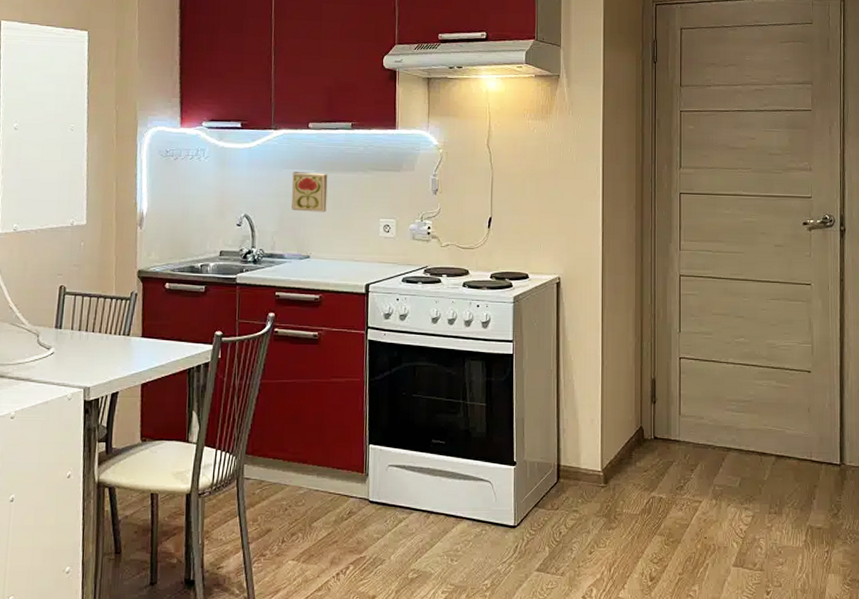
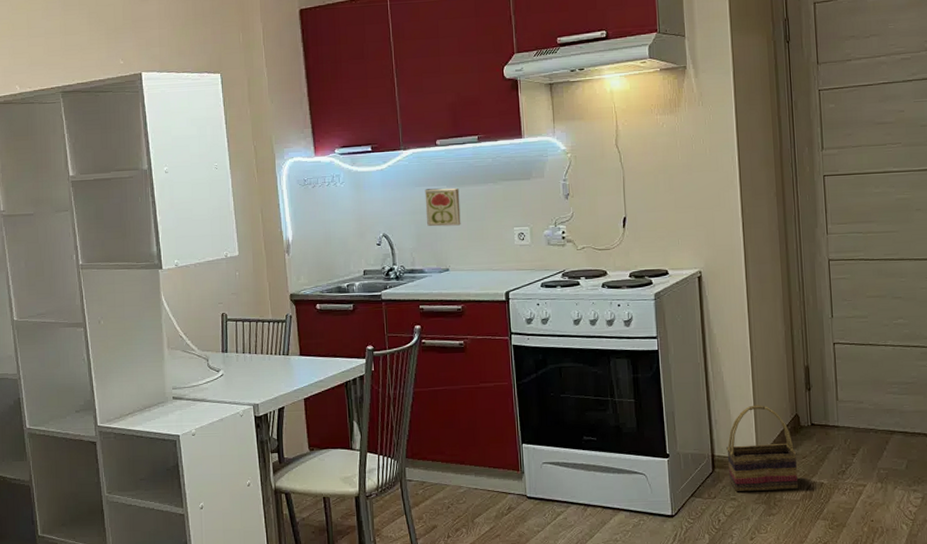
basket: none [572,415,639,503] -> present [726,405,799,491]

